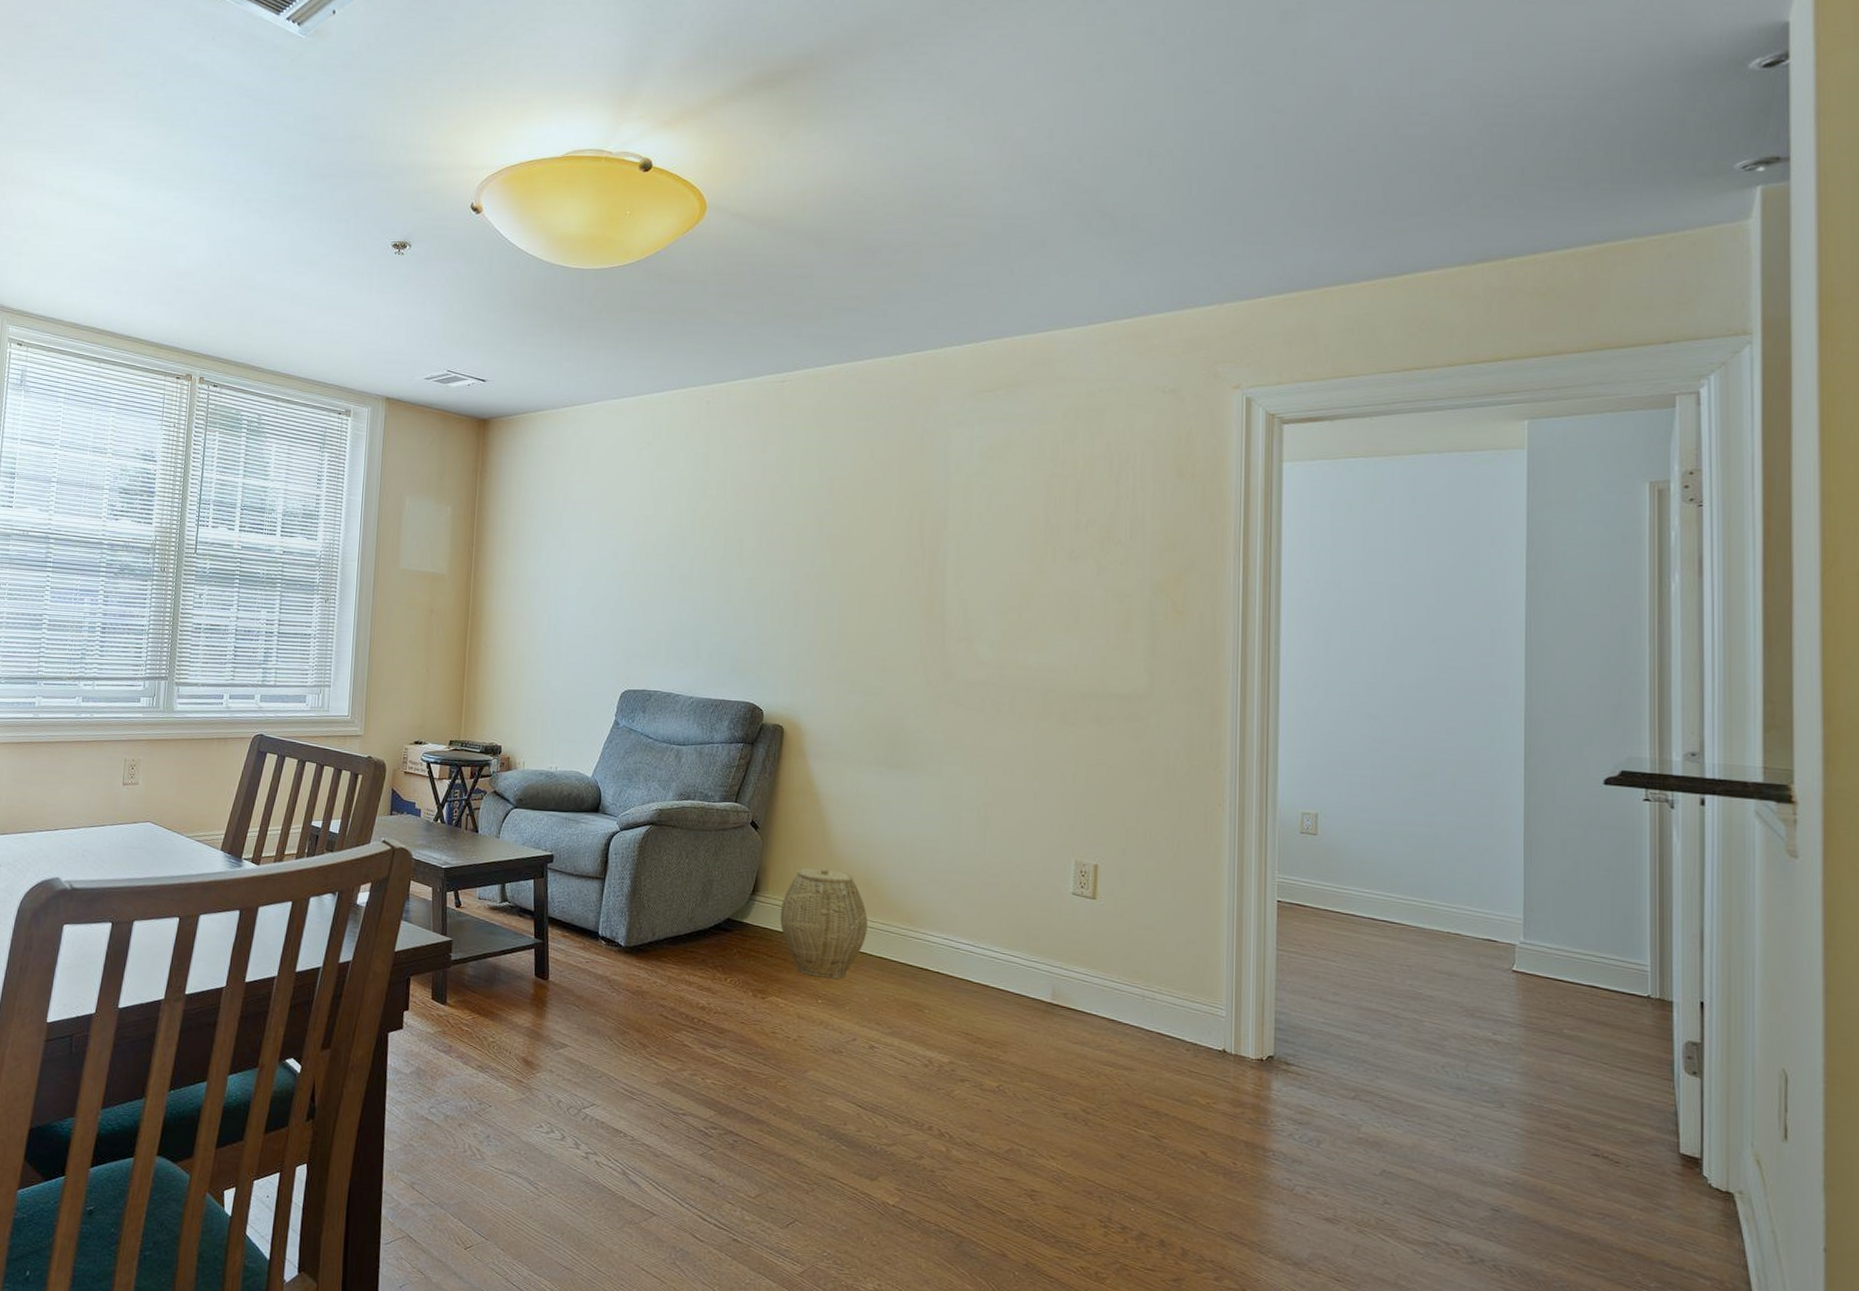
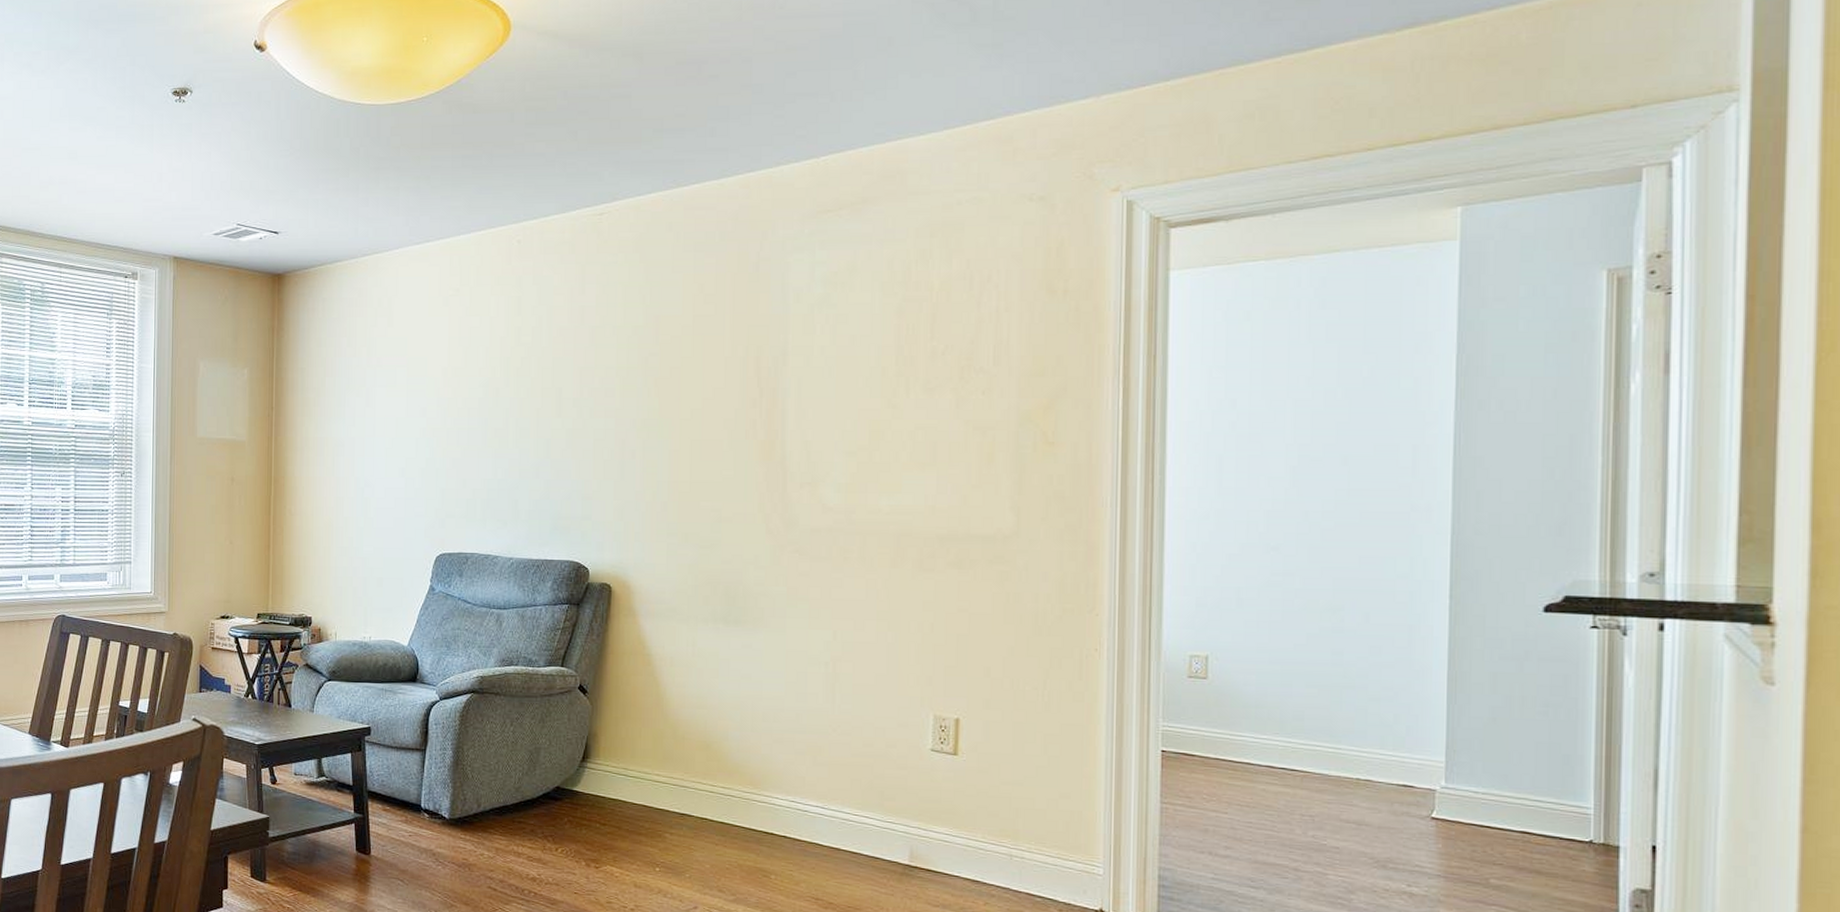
woven basket: present [780,867,868,979] -> none [612,731,707,847]

